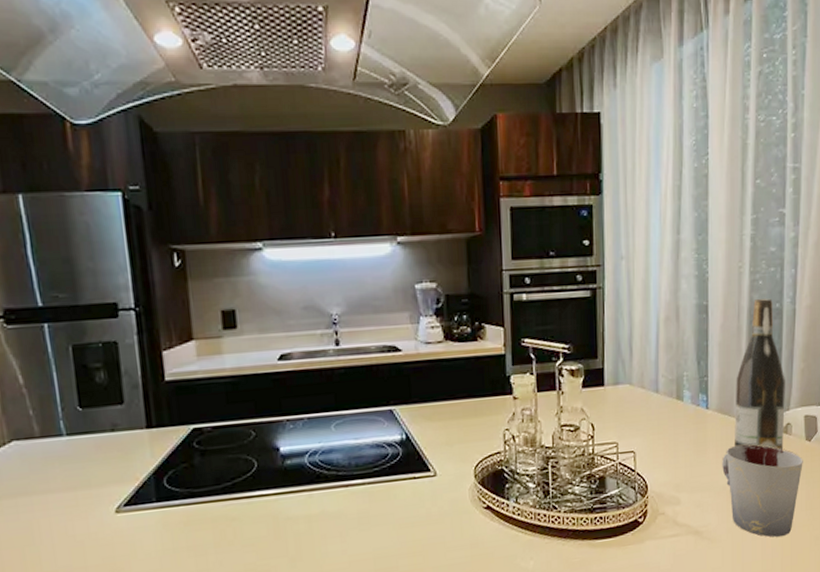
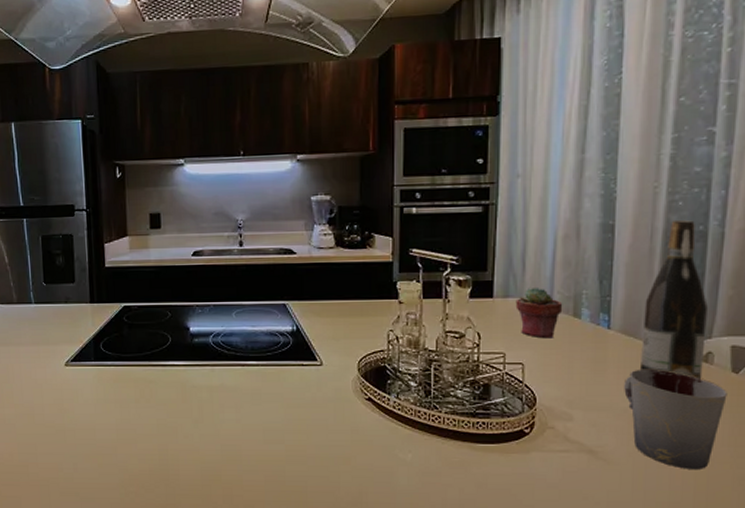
potted succulent: none [625,372,667,424] -> present [515,288,563,339]

